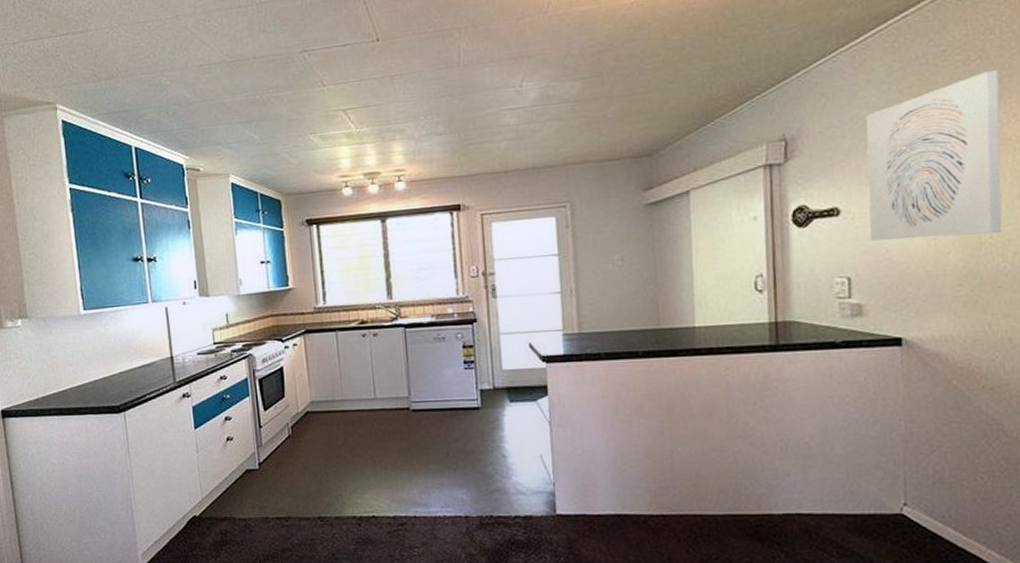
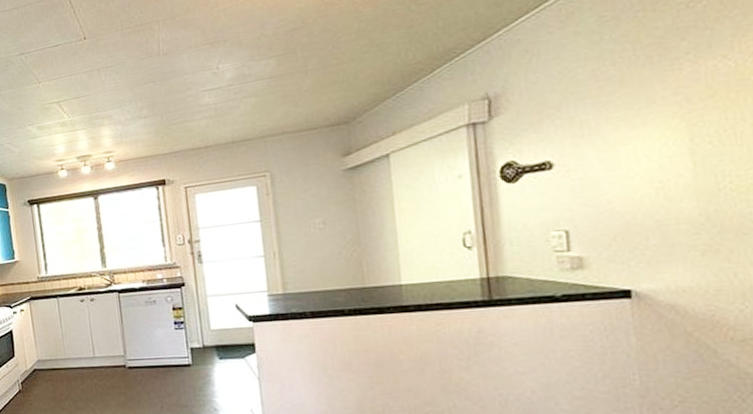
wall art: present [865,70,1003,241] -> none [577,9,745,193]

